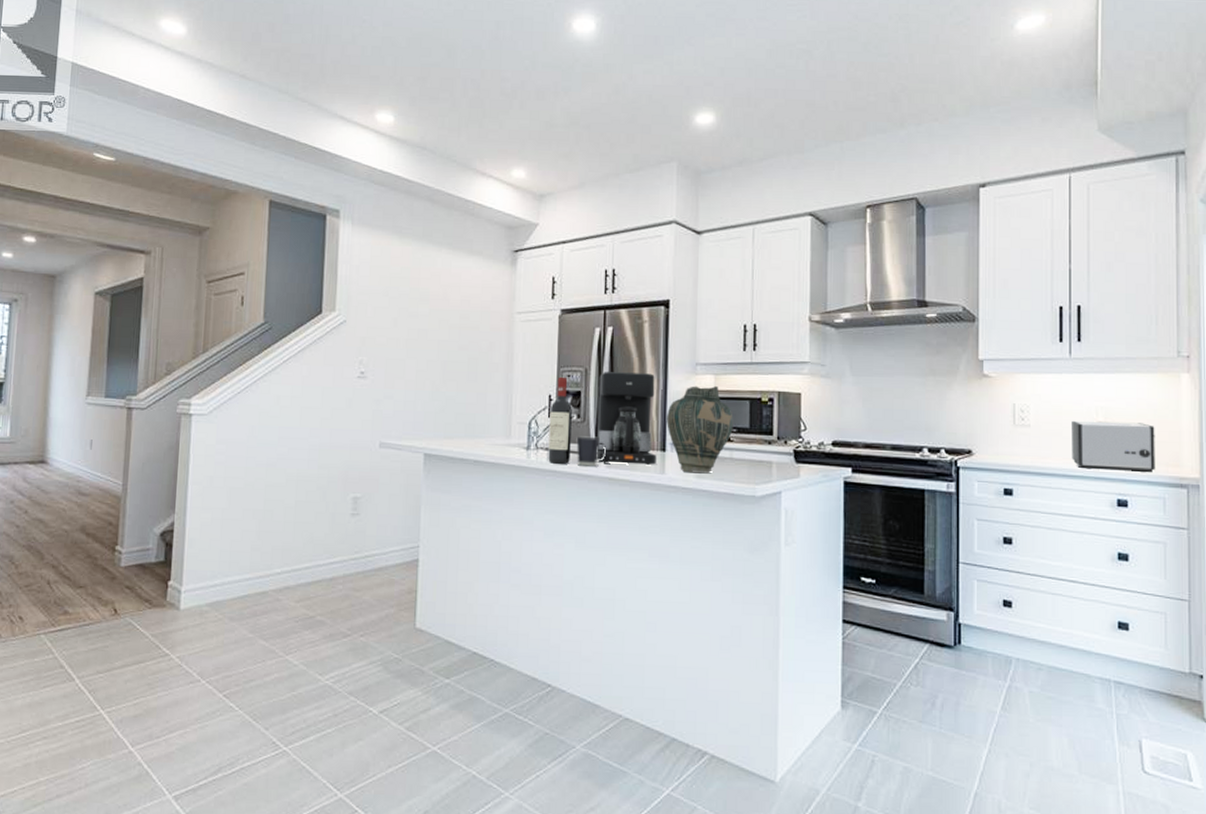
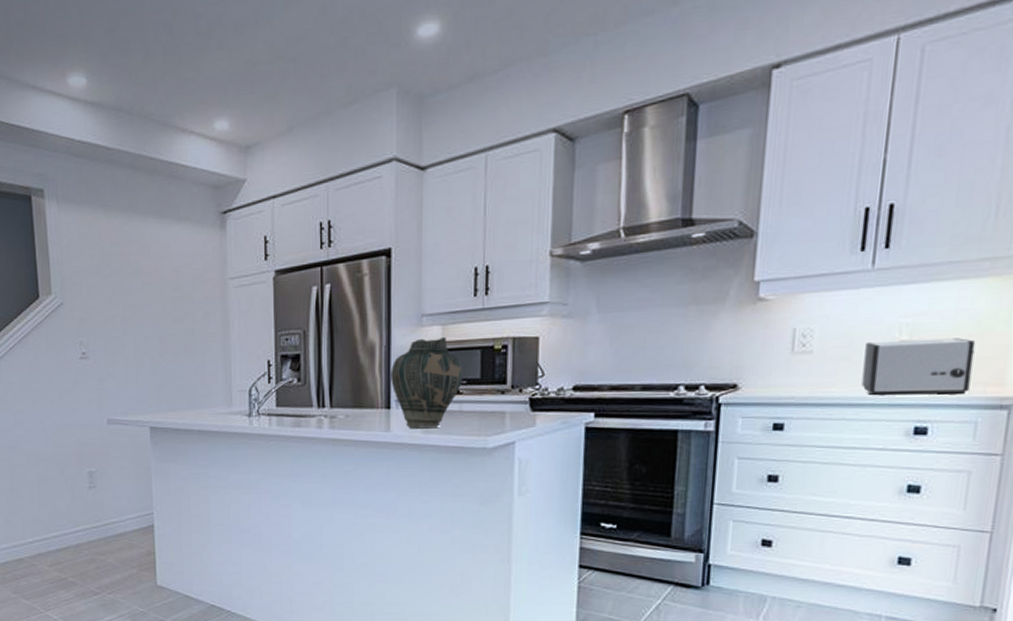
wine bottle: present [548,376,572,464] -> none [269,340,293,428]
mug: present [576,436,606,465] -> none [298,399,328,428]
coffee maker: present [596,372,657,465] -> none [318,330,381,425]

